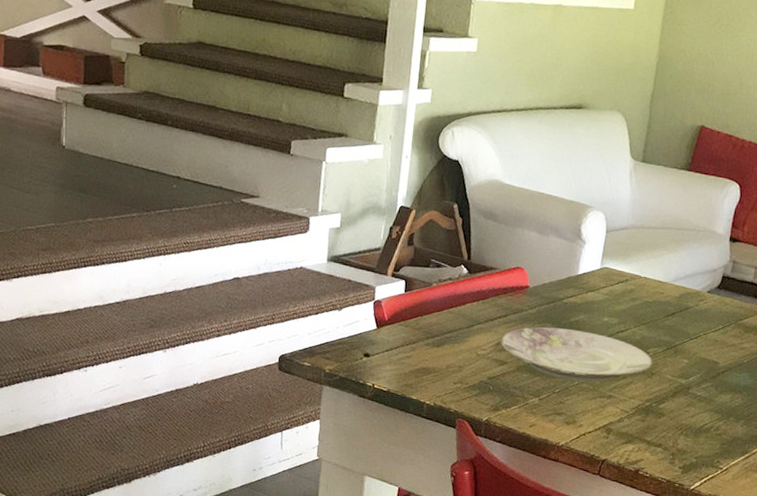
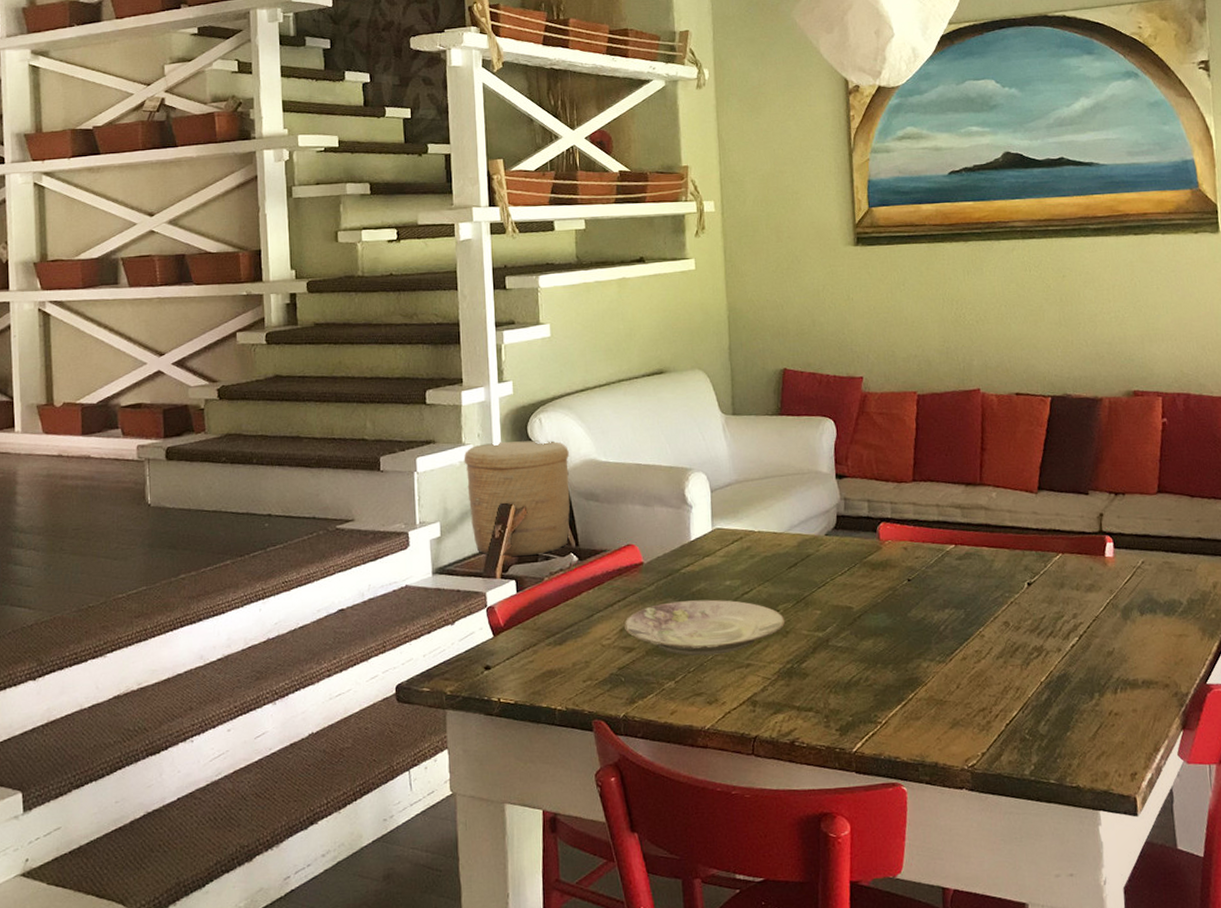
woven basket: none [371,146,476,261] -> present [464,440,570,557]

